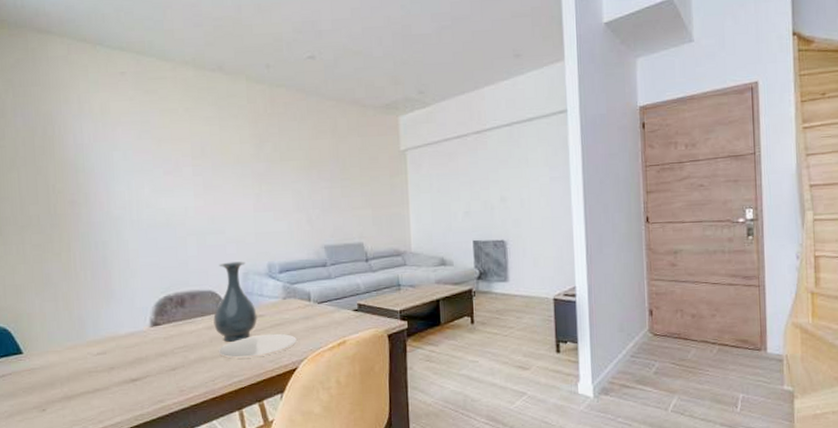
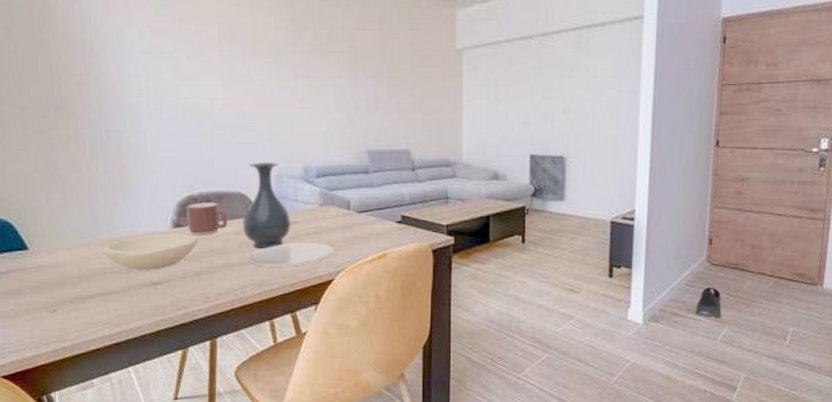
bowl: none [88,332,173,368] -> present [102,234,198,270]
mug: none [163,301,200,333] -> present [186,202,228,235]
shoe: none [644,358,670,388] -> present [696,288,722,319]

